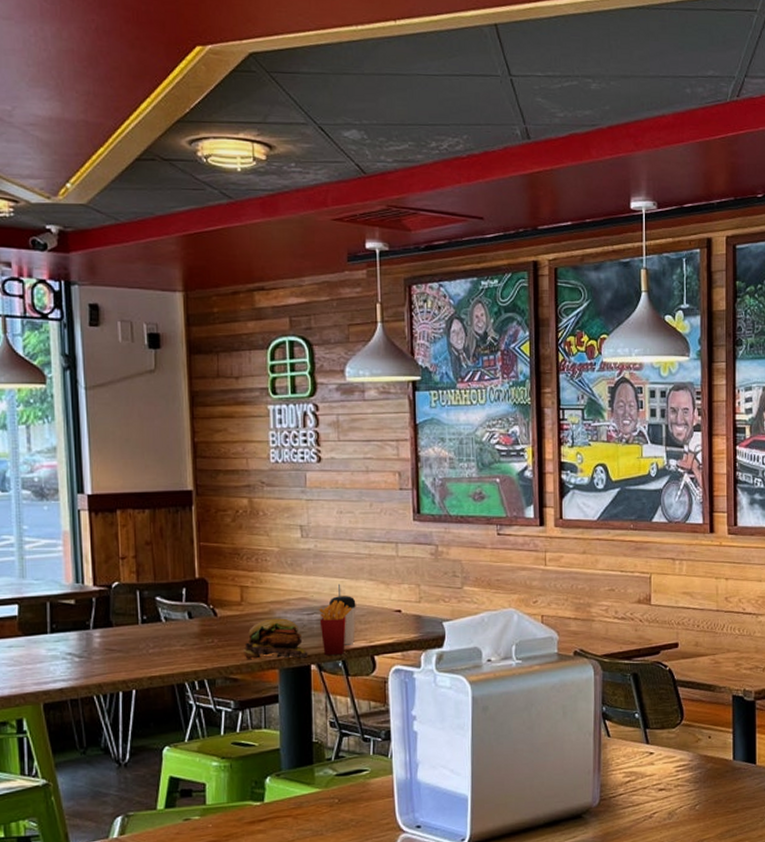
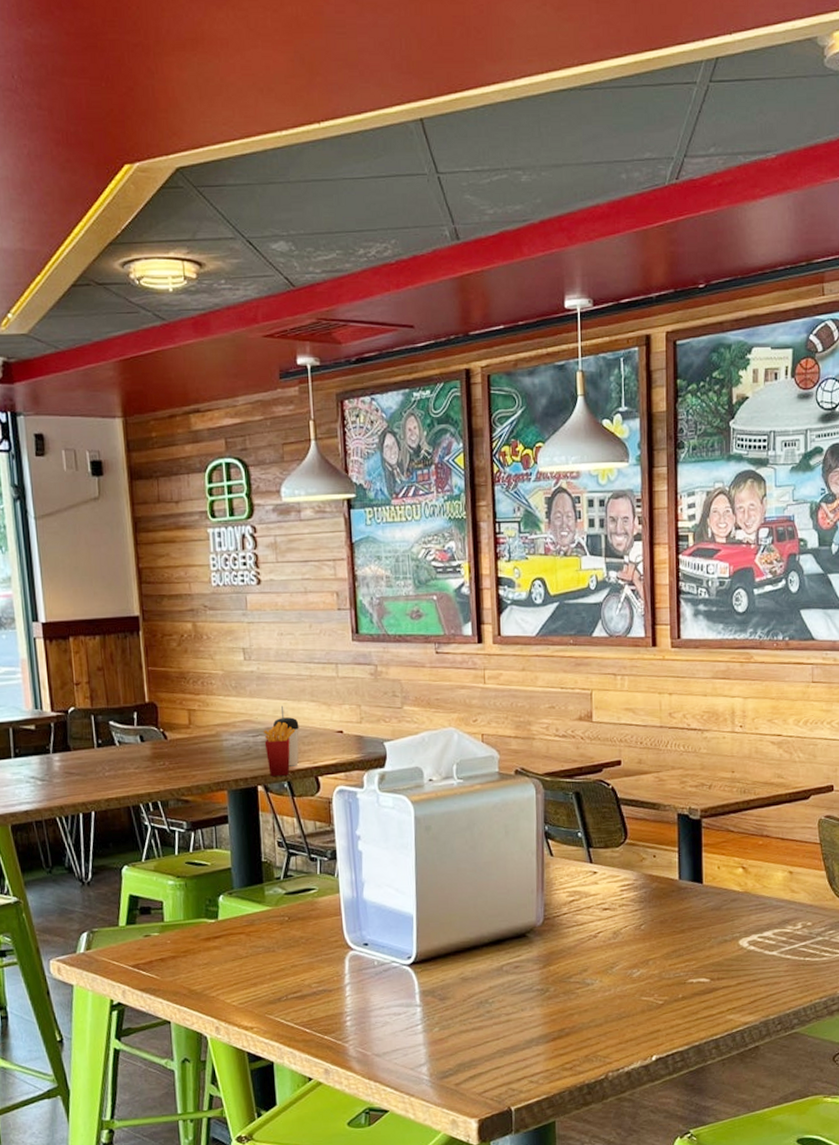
burger: present [243,618,308,659] -> none [193,740,255,781]

